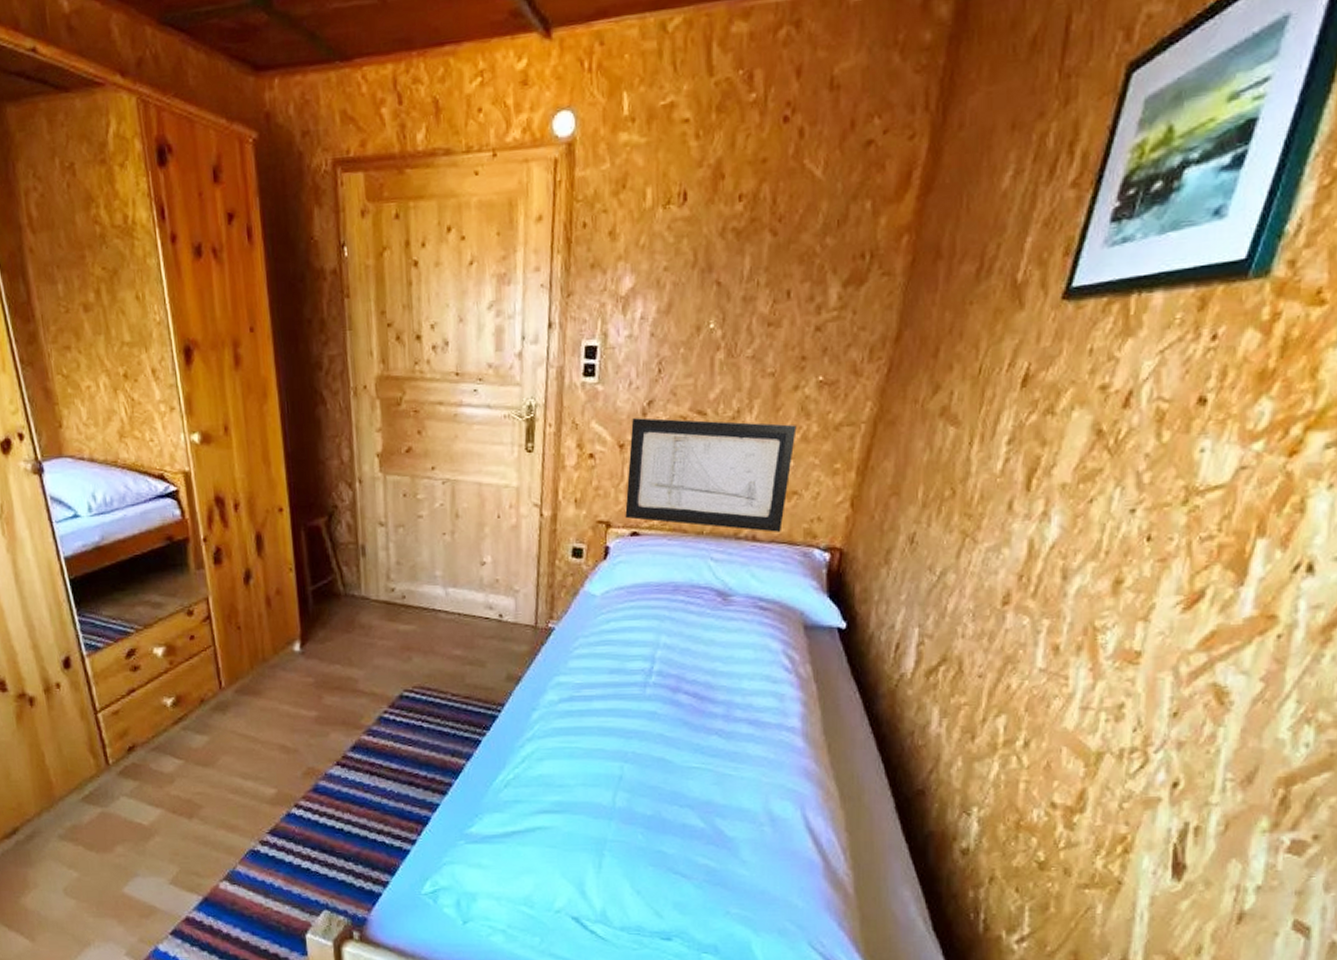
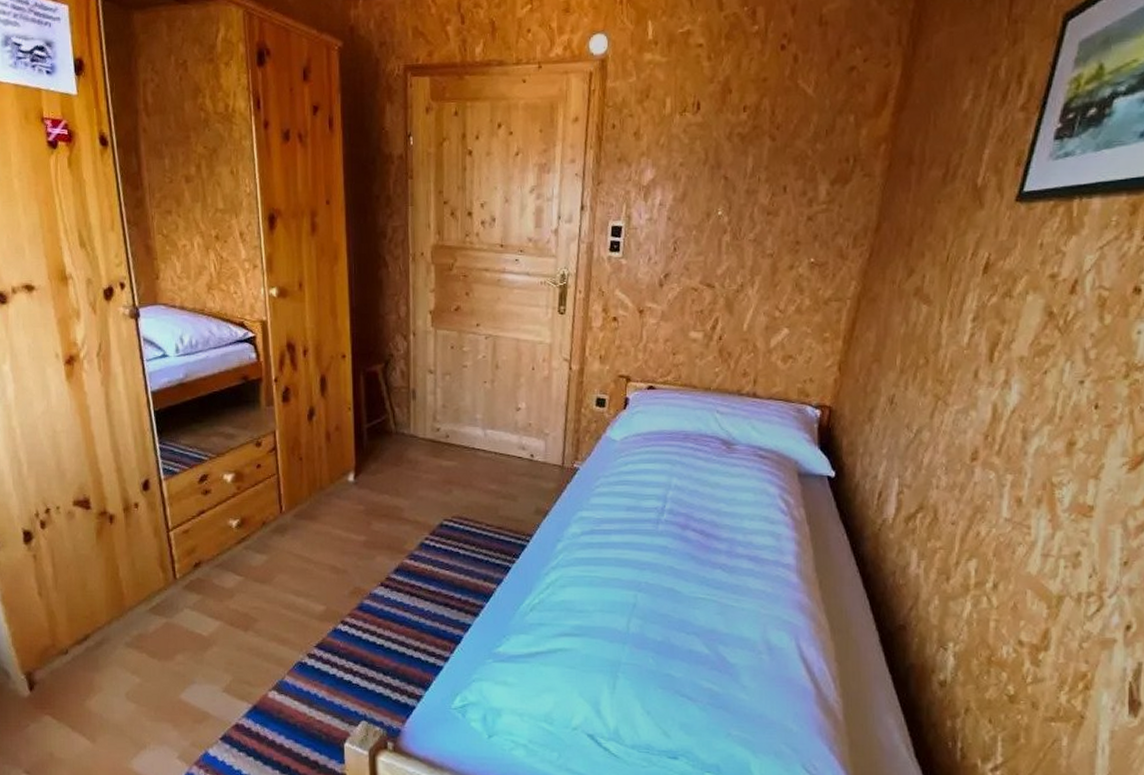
wall art: present [625,418,797,532] -> none [643,288,792,390]

